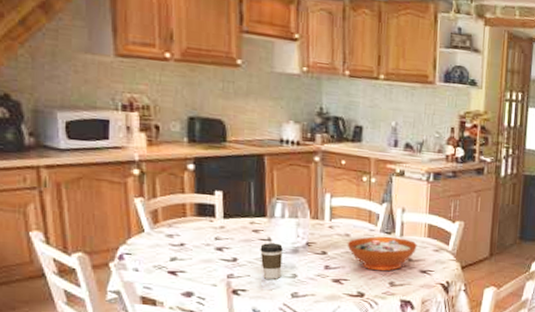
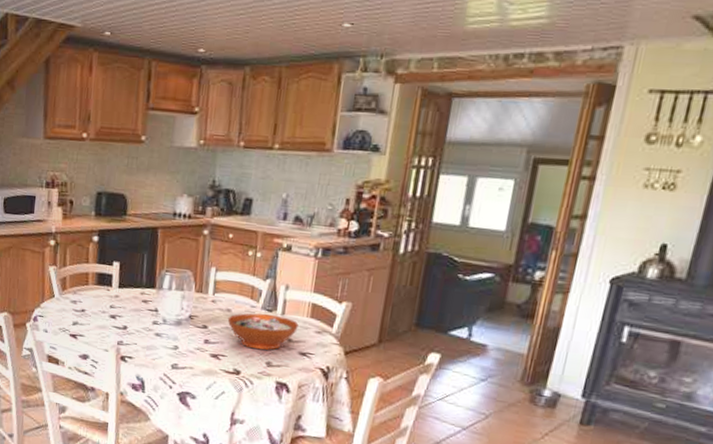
coffee cup: present [260,242,283,279] -> none [147,313,168,350]

